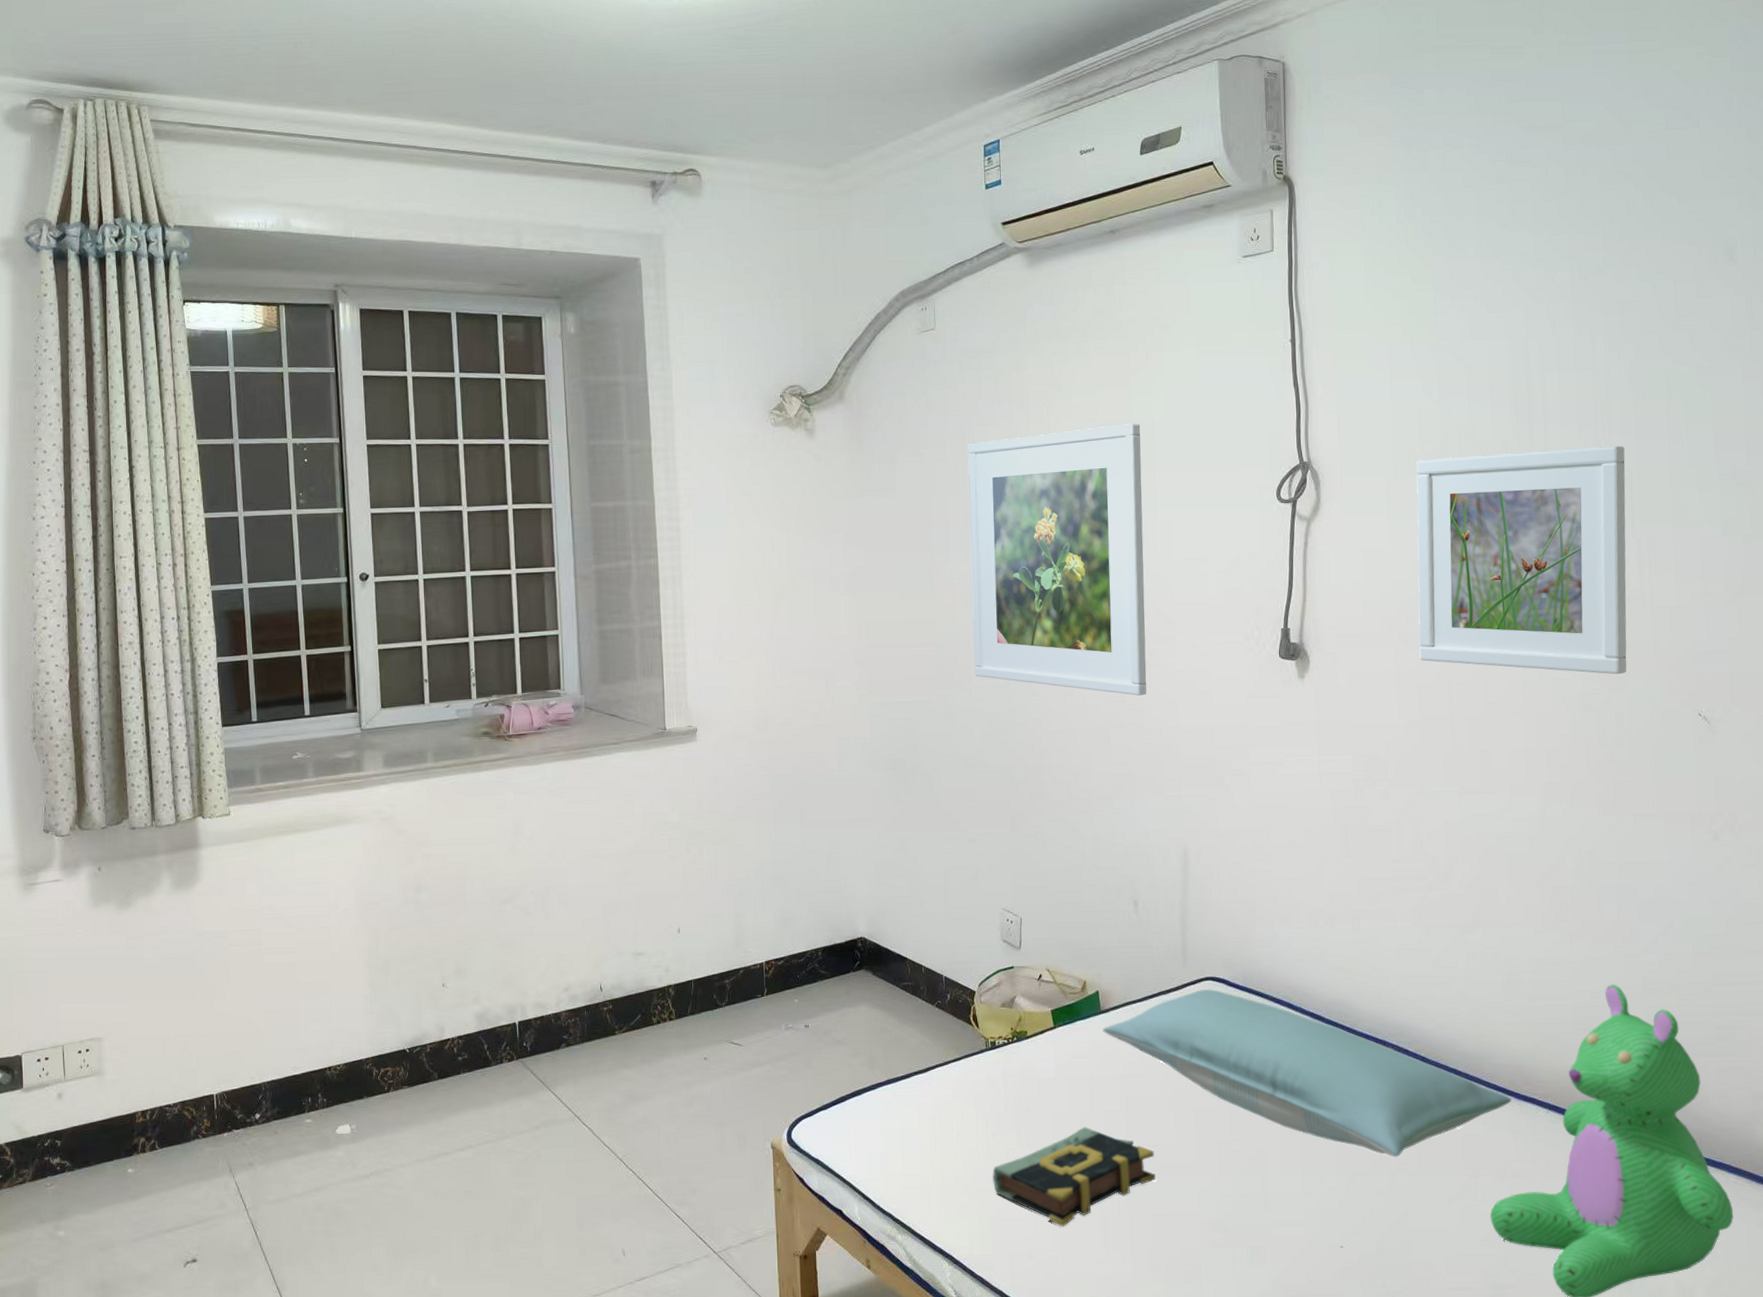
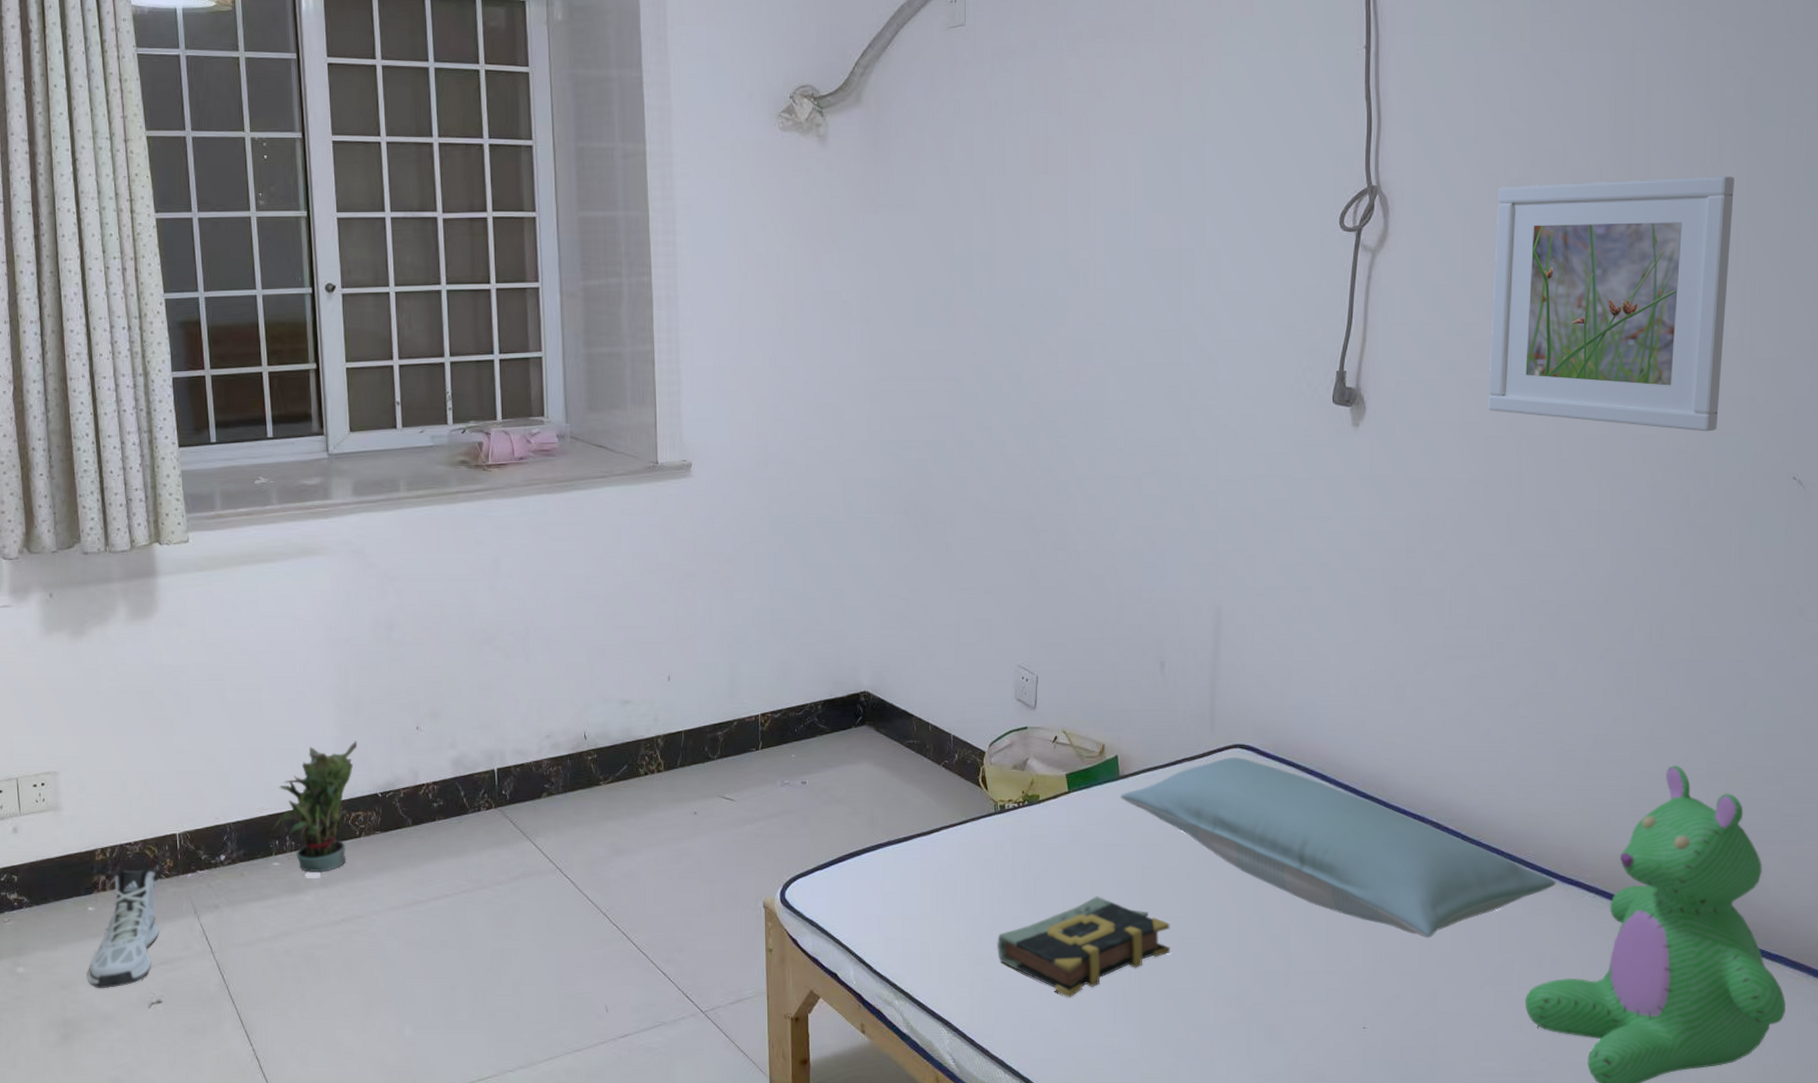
sneaker: none [125,1129,196,1250] -> present [87,868,160,989]
potted plant: none [305,999,386,1127] -> present [272,741,357,872]
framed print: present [968,423,1147,696] -> none [996,138,1191,440]

